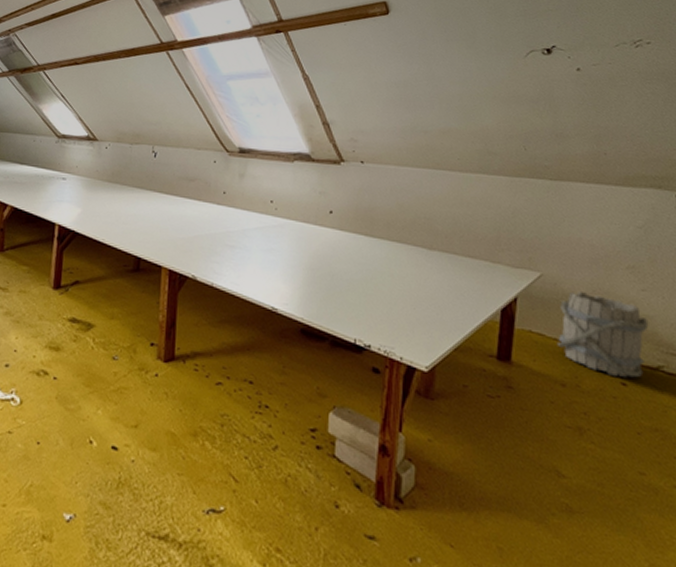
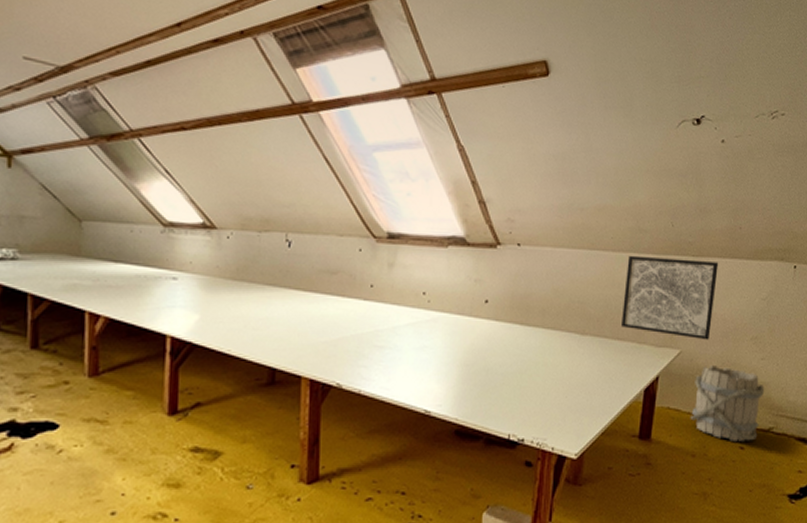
wall art: none [471,176,582,266] -> present [620,255,719,340]

